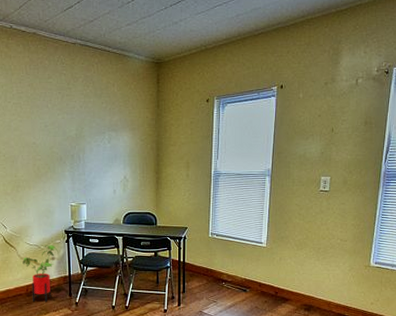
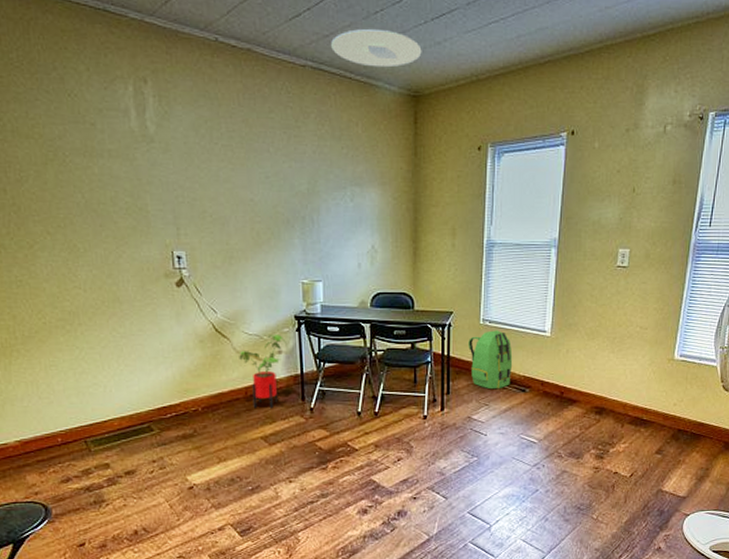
ceiling light: none [95,14,163,43] -> present [331,28,422,68]
backpack: none [200,242,236,289] -> present [469,330,513,389]

